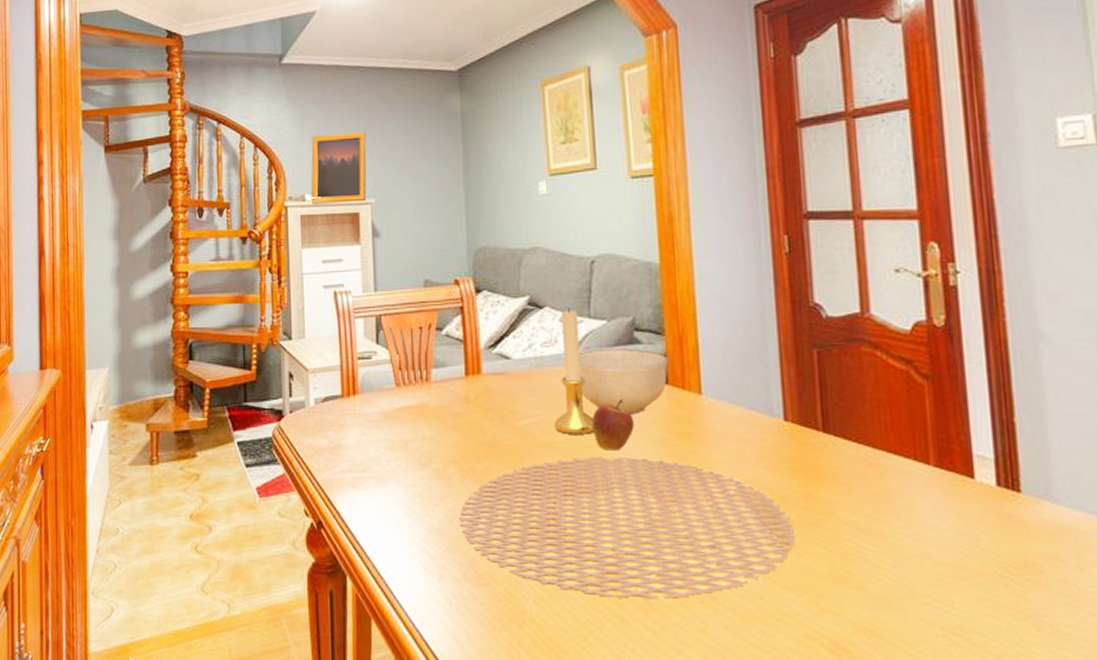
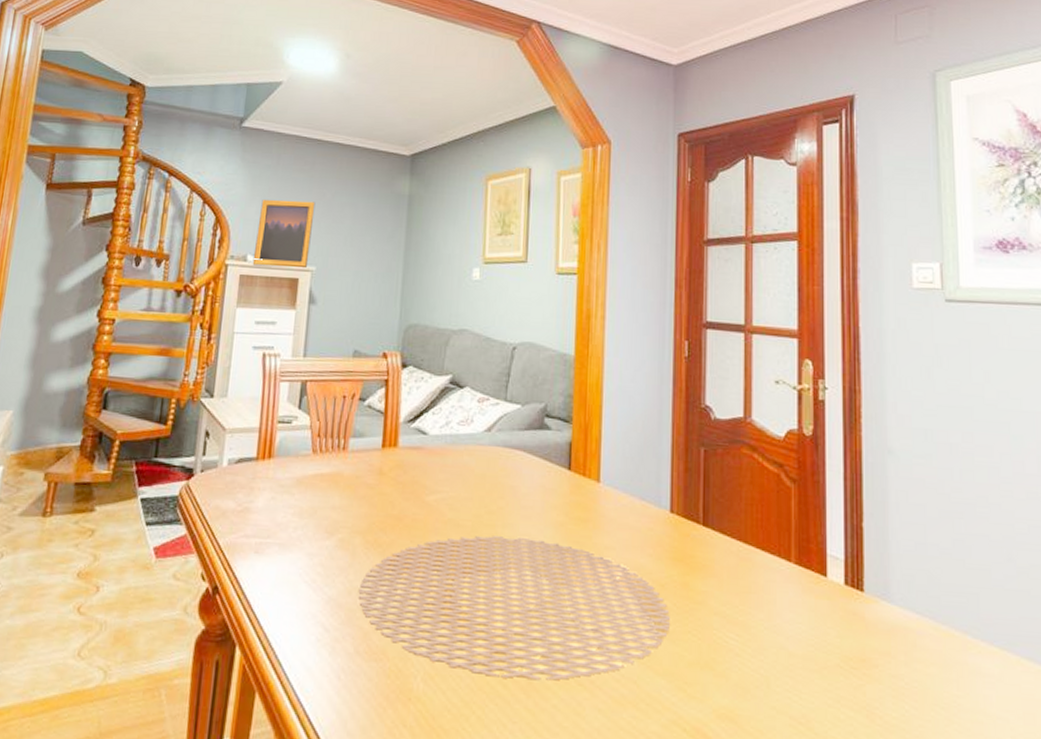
candle holder: present [555,308,594,434] -> none [462,390,499,514]
bowl: present [578,348,669,414] -> none [489,431,573,497]
fruit: present [591,399,634,451] -> none [496,481,536,532]

